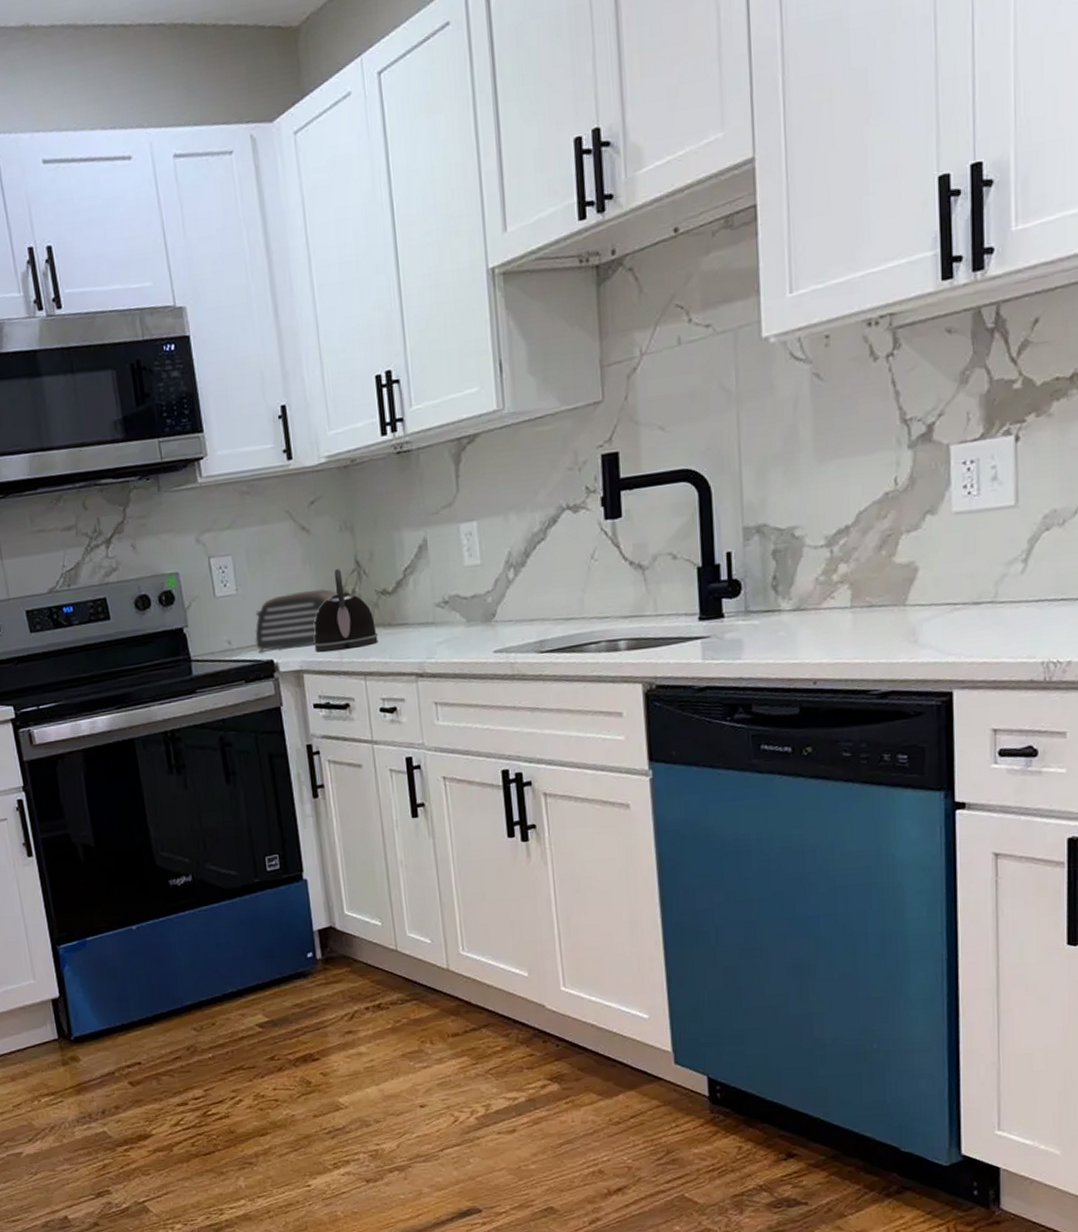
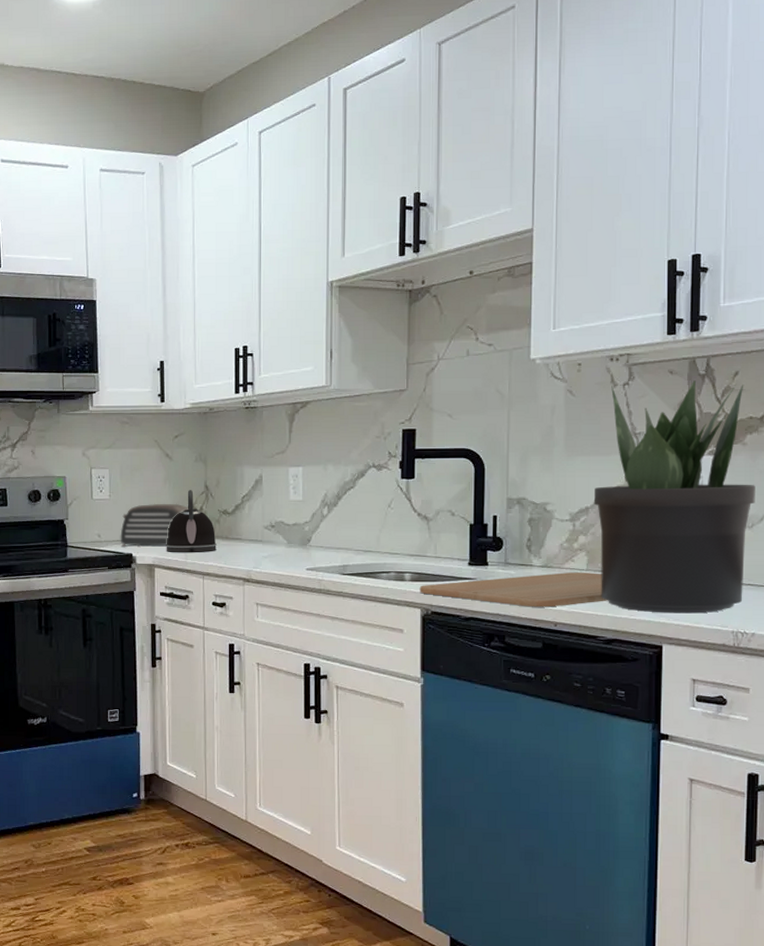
chopping board: none [638,609,880,665] -> present [419,571,608,607]
planter: none [856,335,1067,652] -> present [594,380,755,614]

